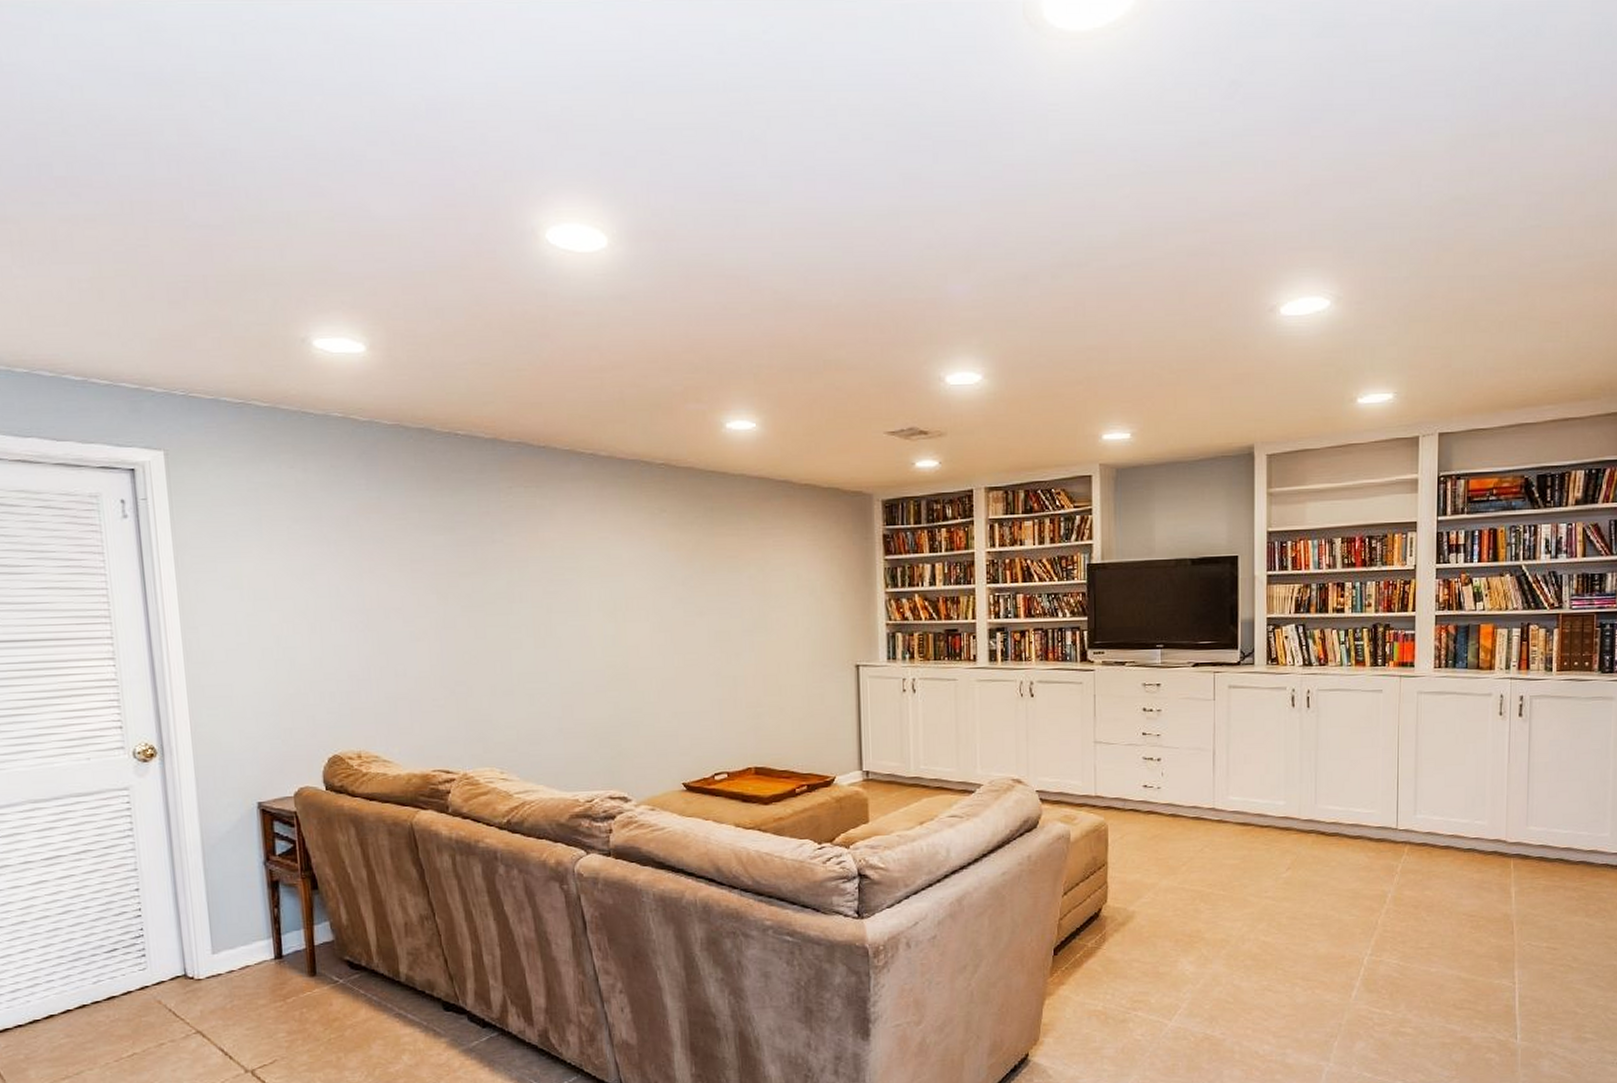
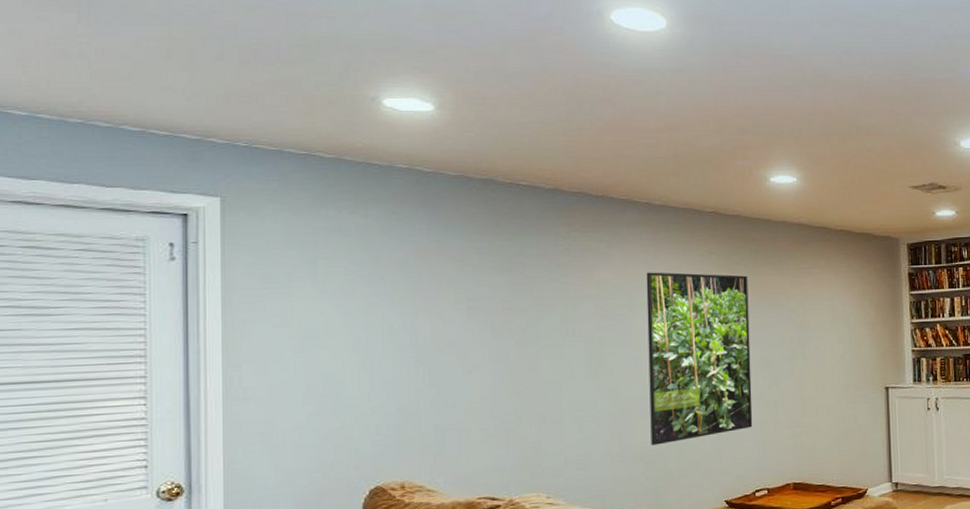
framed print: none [593,532,711,722] -> present [646,272,753,445]

